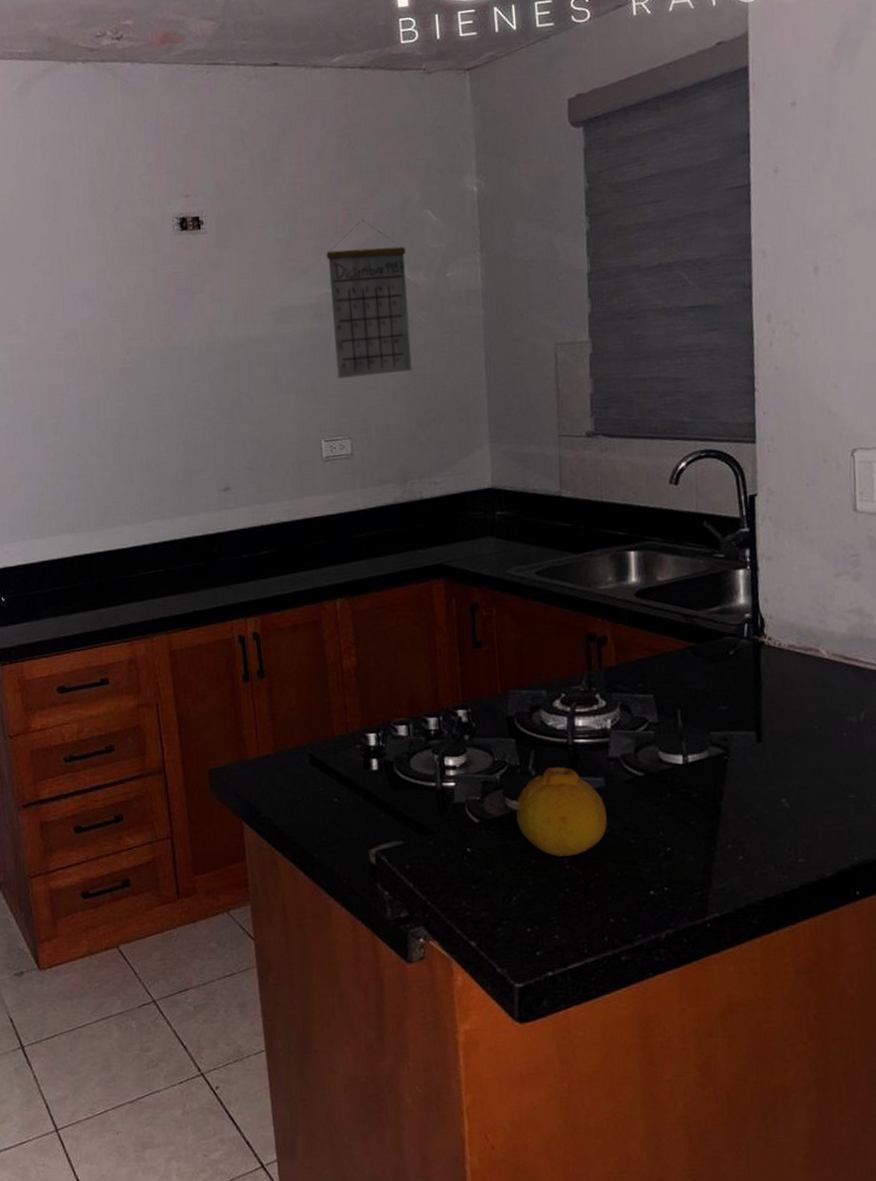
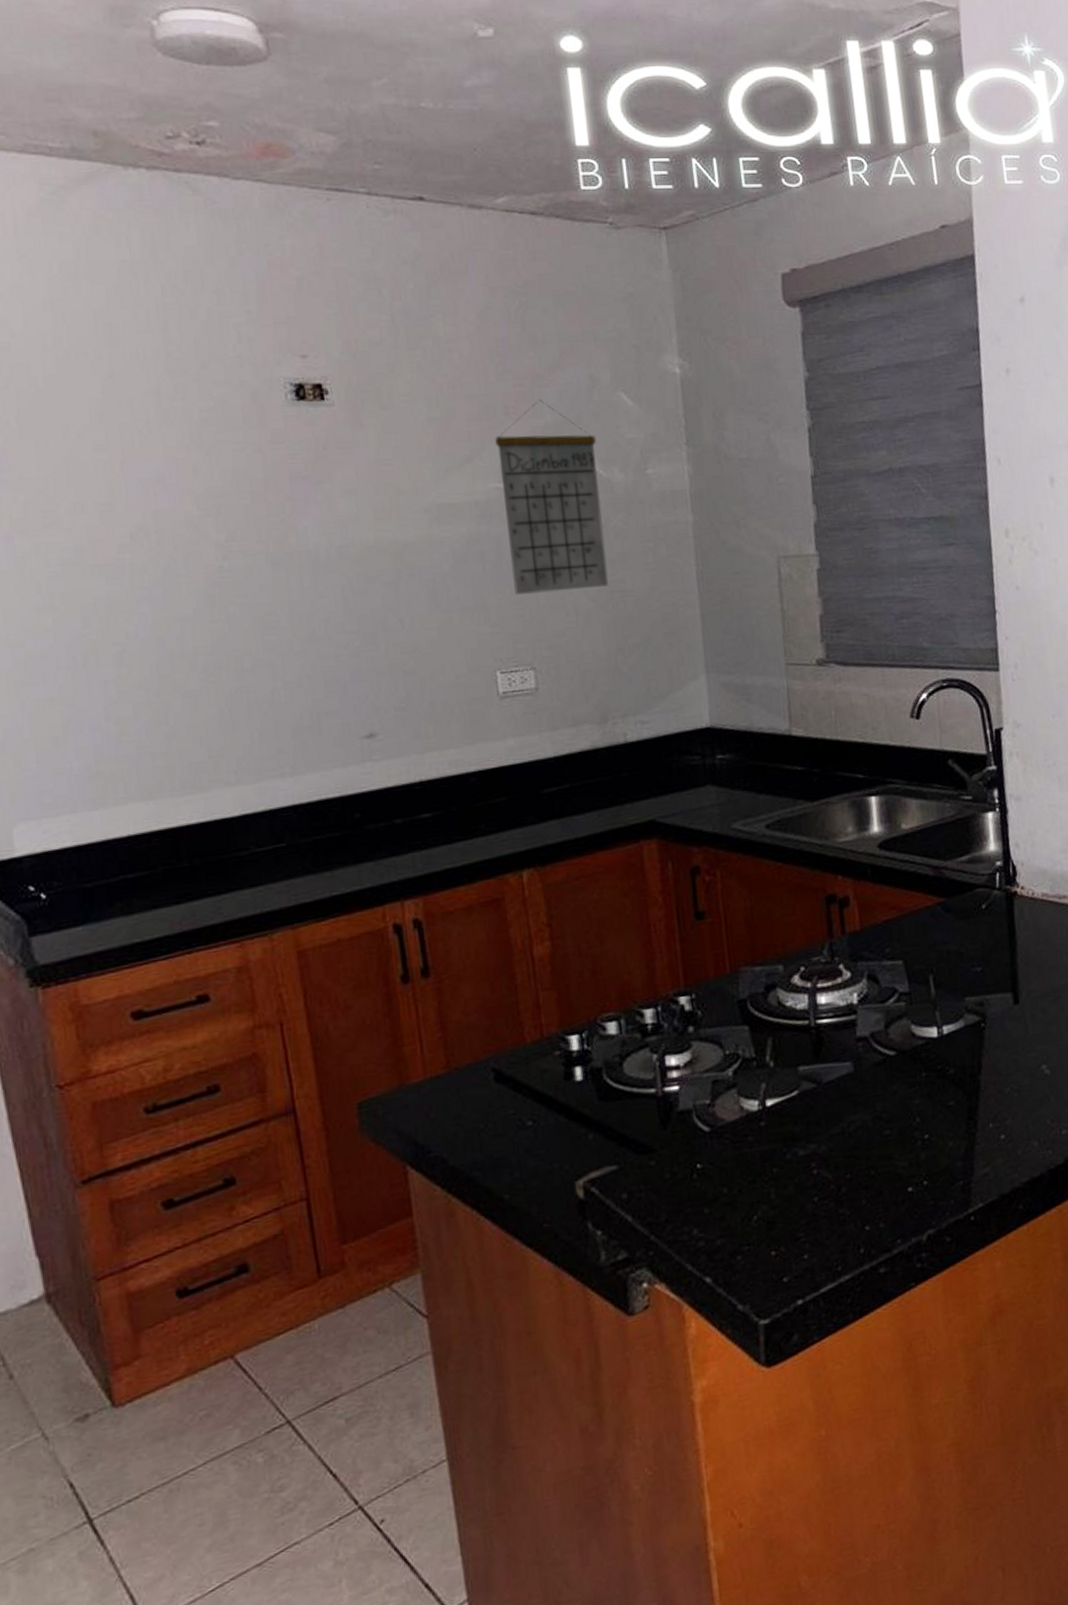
fruit: present [516,766,607,857] -> none [753,1053,858,1161]

